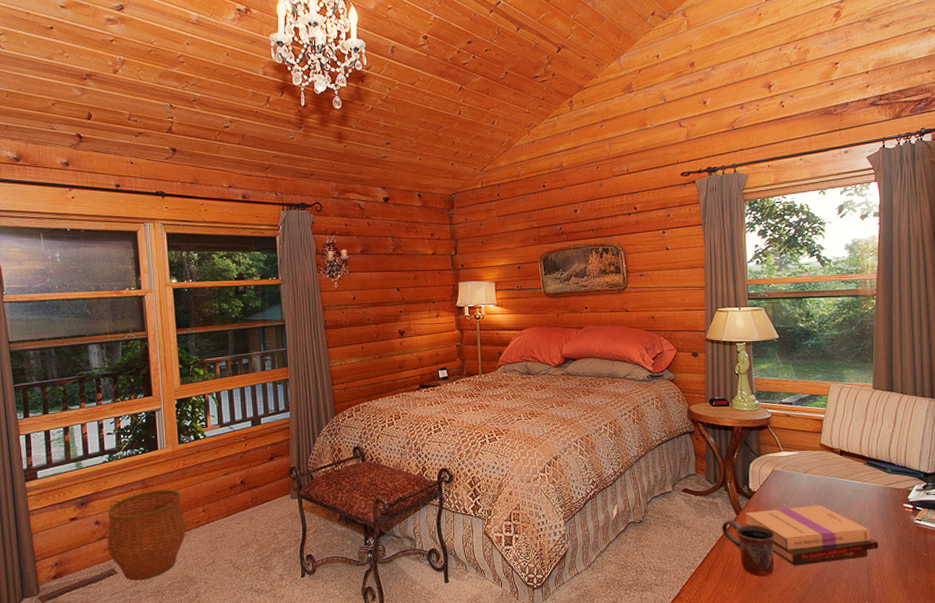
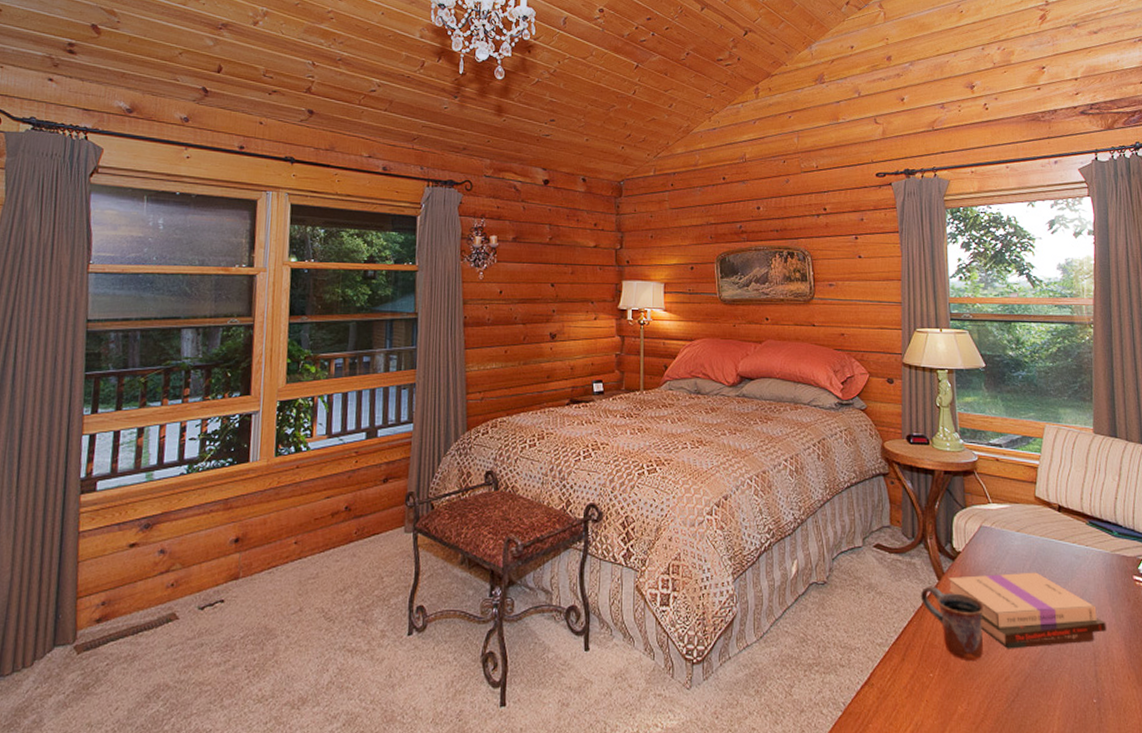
basket: present [107,489,187,581] -> none [170,513,273,630]

